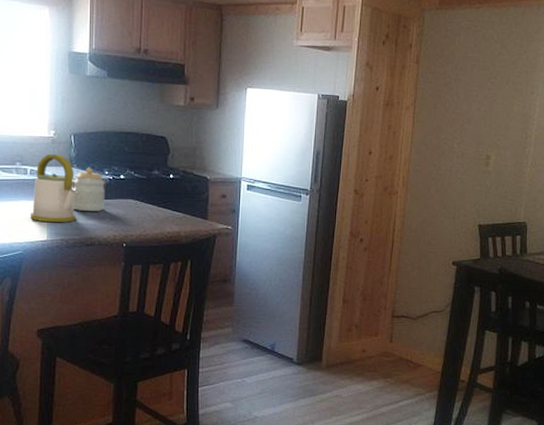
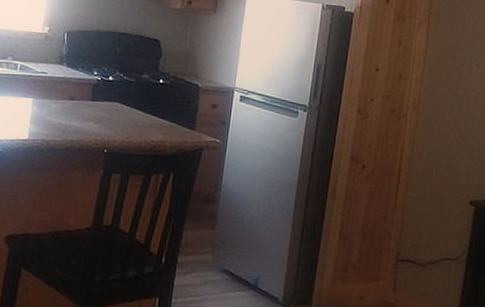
kettle: present [30,153,78,223] -> none [14,50,65,122]
jar: present [72,167,105,211] -> none [58,66,93,113]

